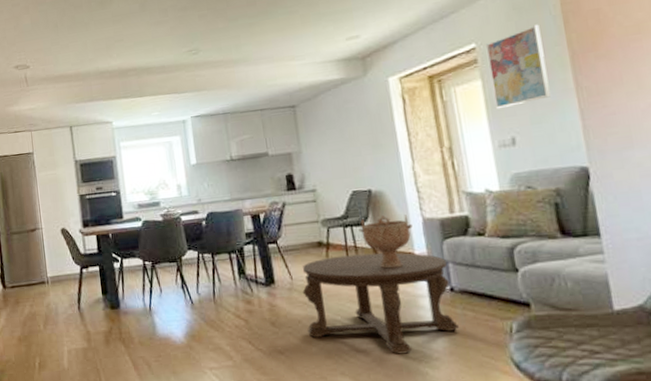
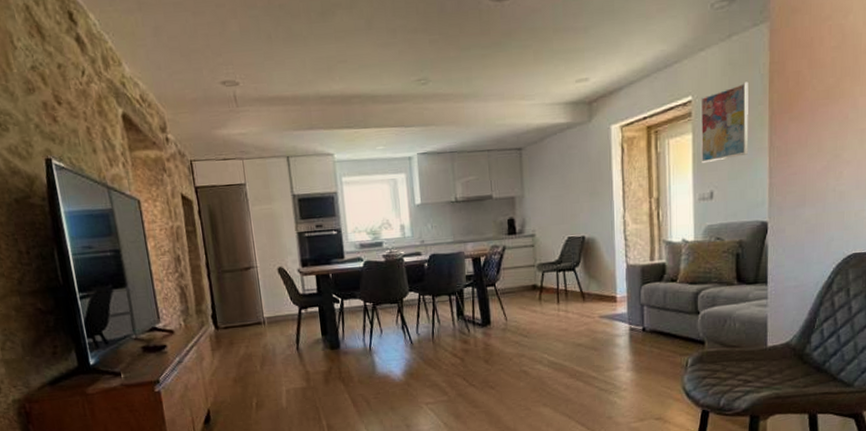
coffee table: present [302,252,460,354] -> none [515,296,646,387]
decorative bowl: present [358,215,412,269] -> none [570,261,617,311]

